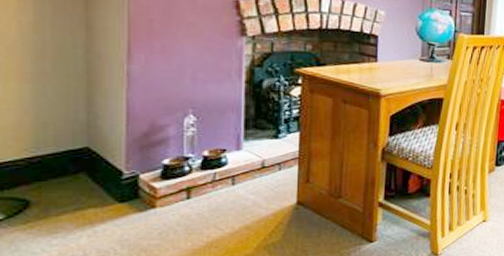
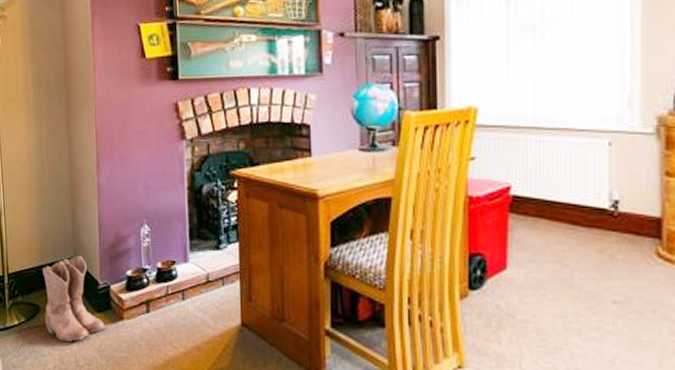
boots: none [37,145,131,235] -> present [42,255,106,342]

